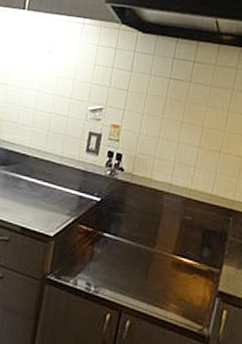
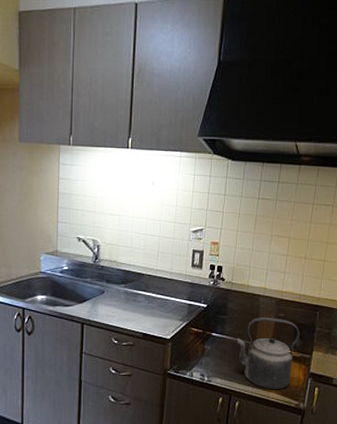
kettle: none [132,218,209,309] -> present [236,317,300,389]

